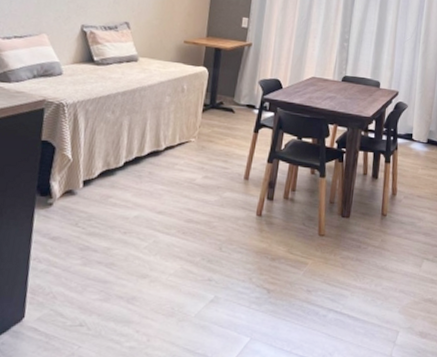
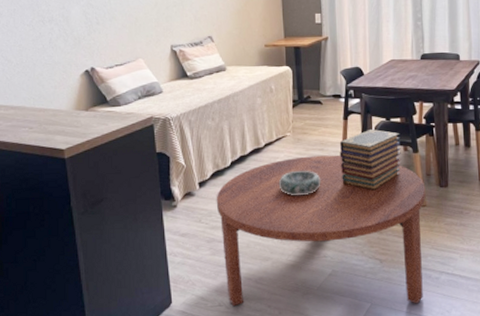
coffee table: none [92,166,327,343] -> present [216,154,426,307]
decorative bowl: none [172,180,220,209] -> present [278,170,321,196]
book stack: none [241,146,310,213] -> present [339,128,401,191]

